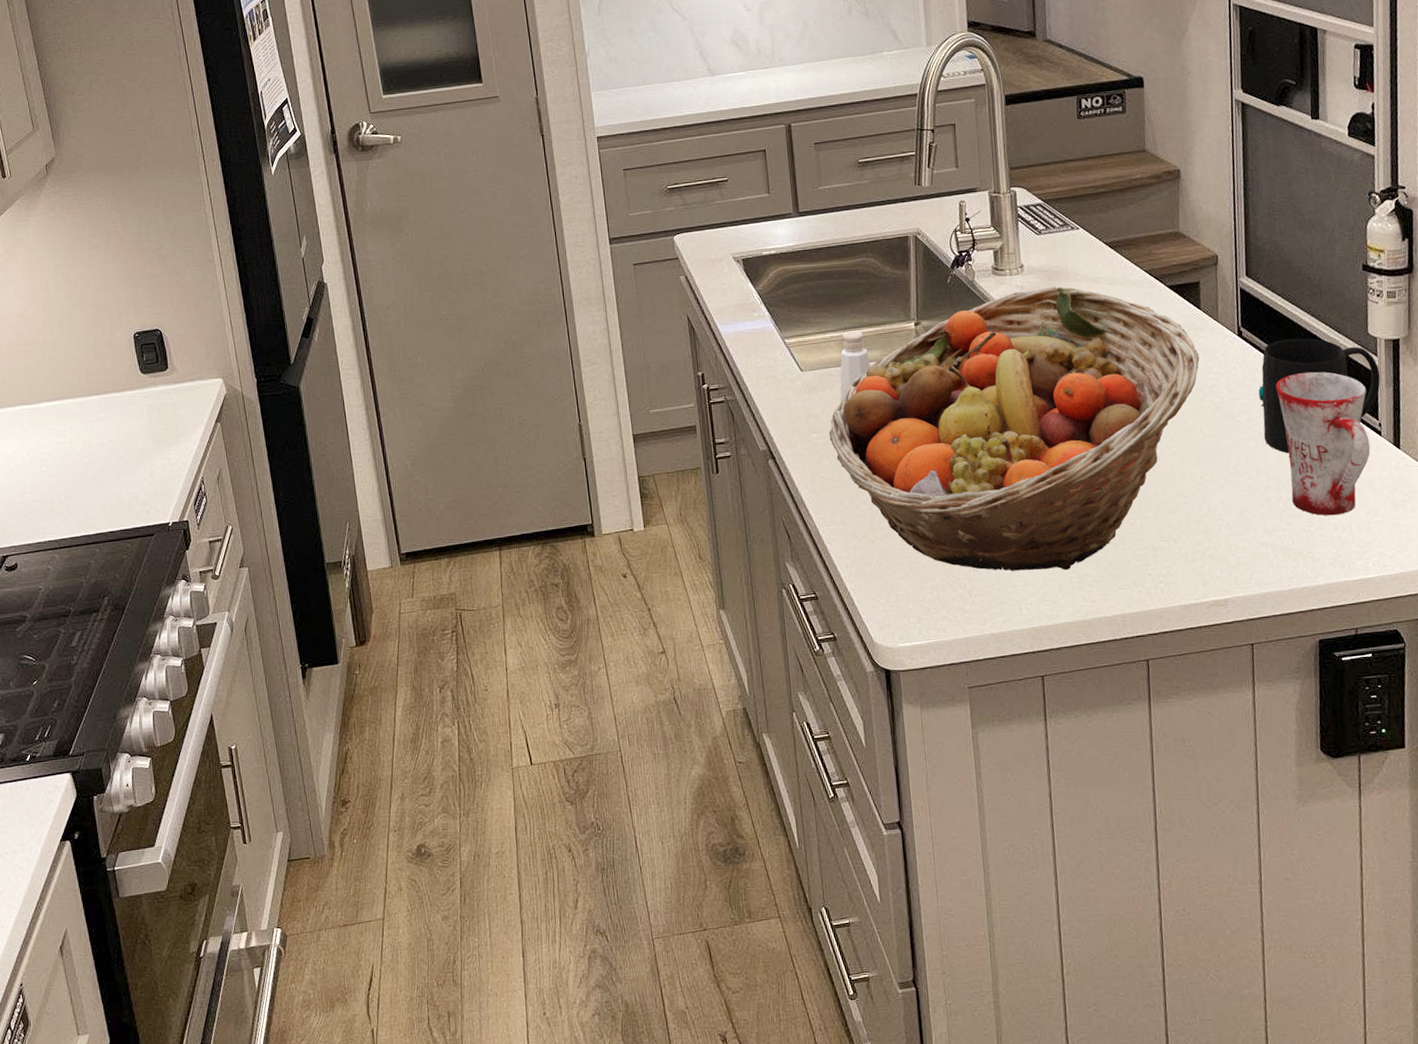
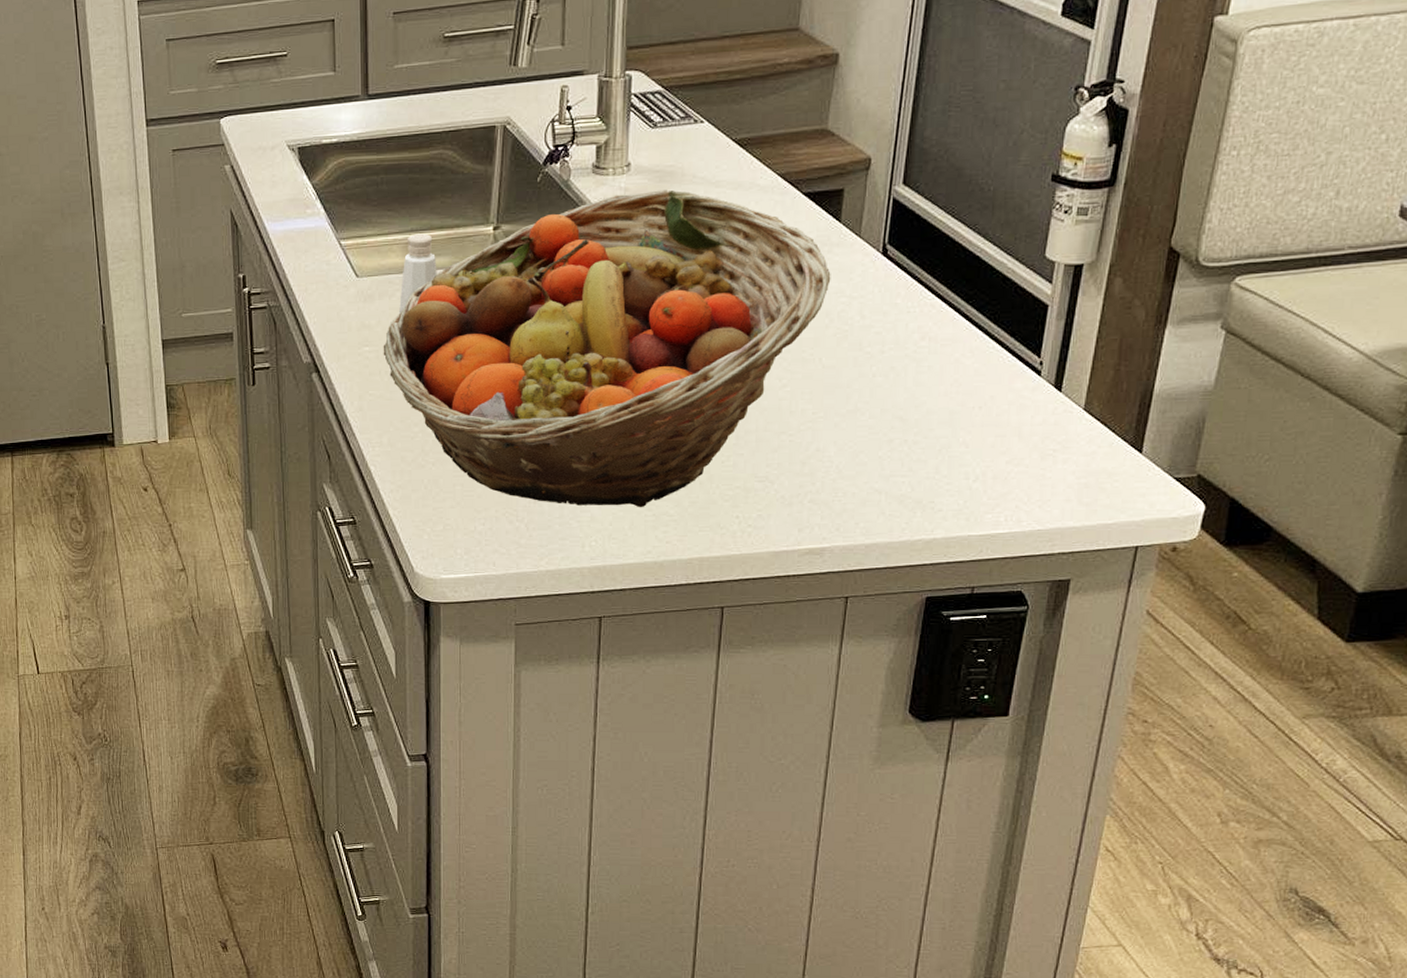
mug: present [1258,337,1381,454] -> none [896,259,1052,392]
mug: present [1275,371,1371,516] -> none [919,299,1032,463]

